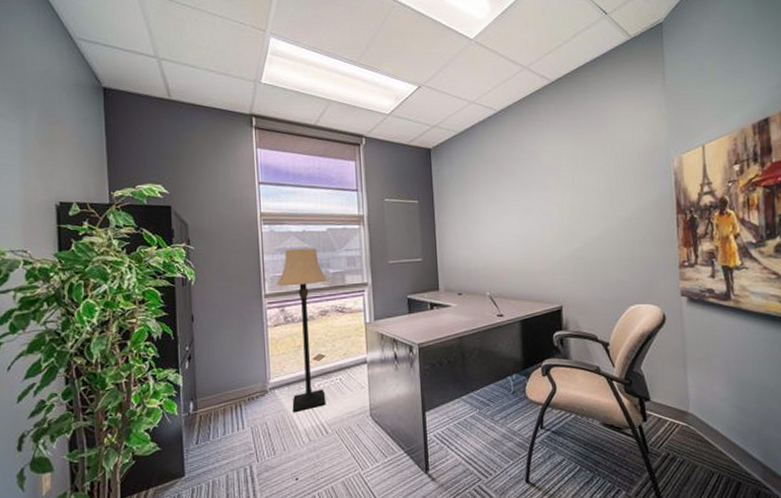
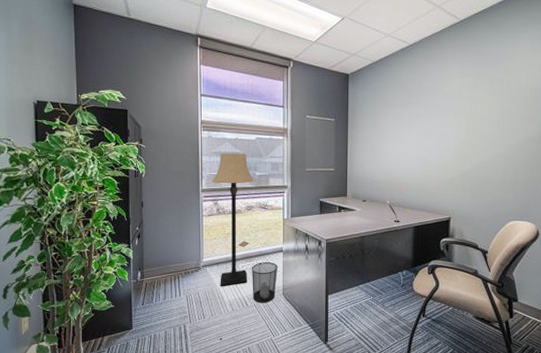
waste bin: none [329,377,362,429] -> present [251,262,278,303]

